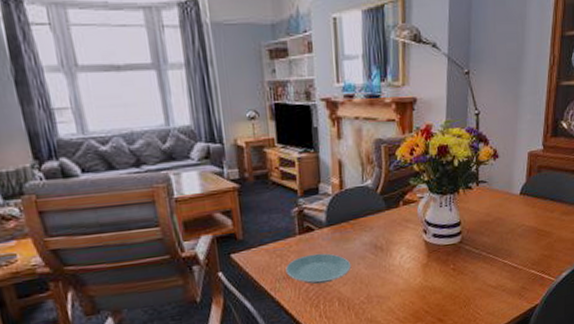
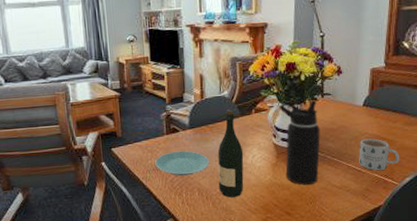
wine bottle: none [360,202,391,307] -> present [217,109,244,198]
water bottle: none [430,189,475,287] -> present [279,100,320,186]
mug: none [515,230,557,267] -> present [359,138,400,171]

